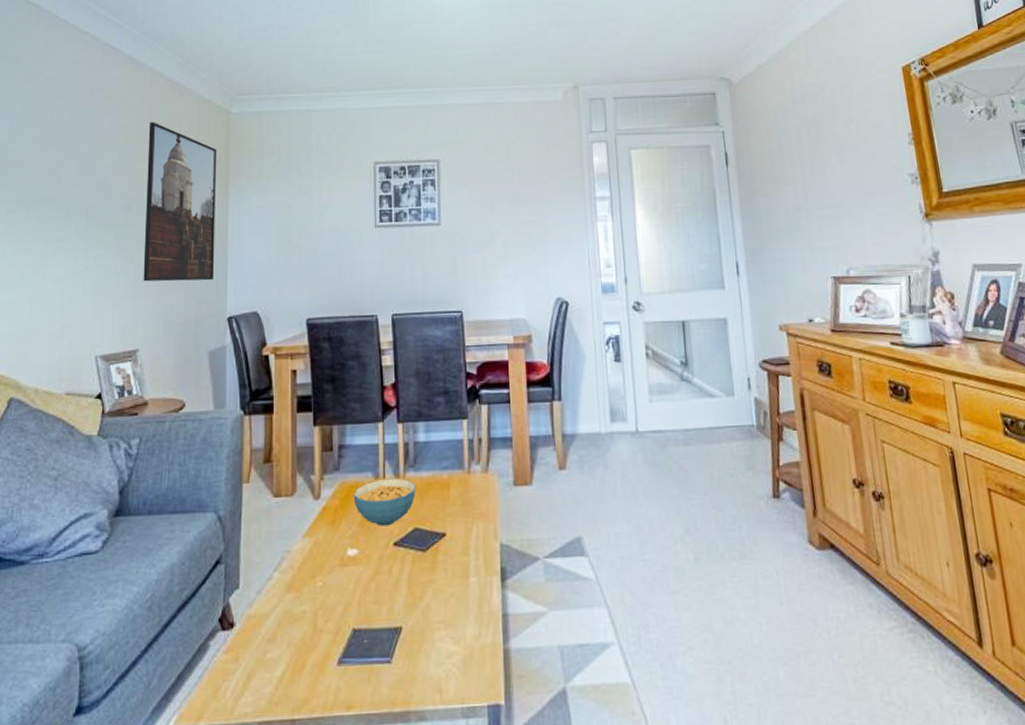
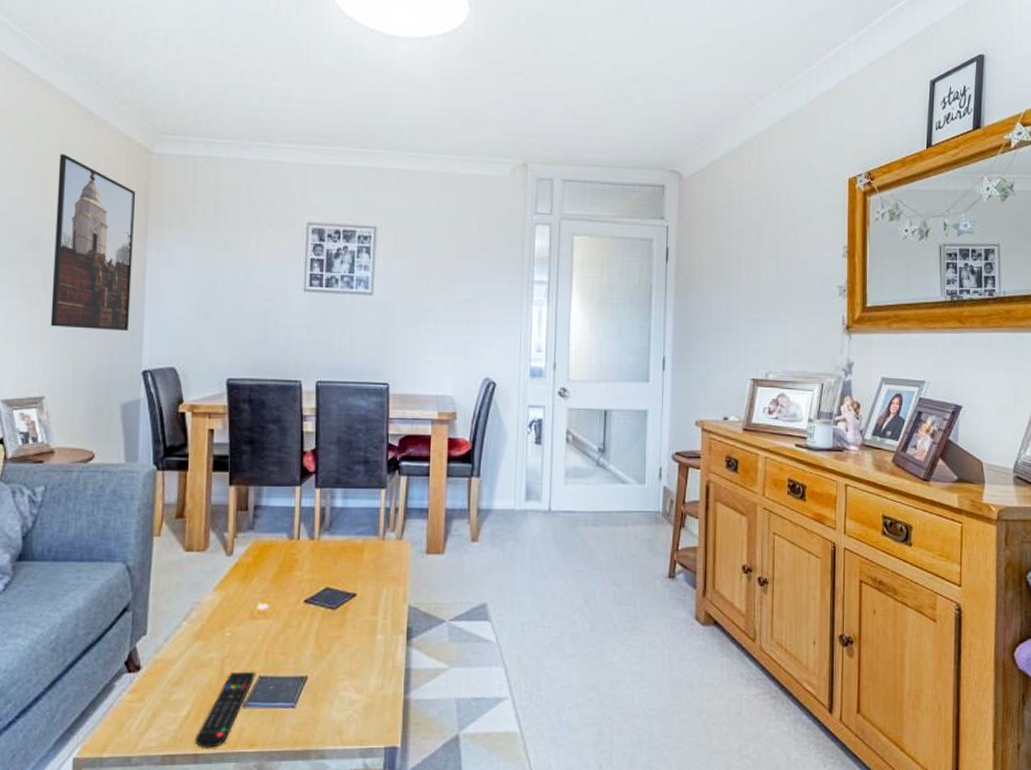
remote control: none [291,623,349,713] -> present [195,671,256,748]
cereal bowl: present [353,478,417,527] -> none [266,540,331,584]

